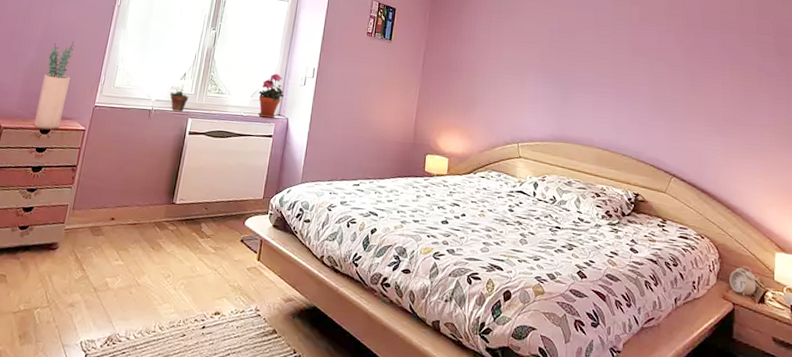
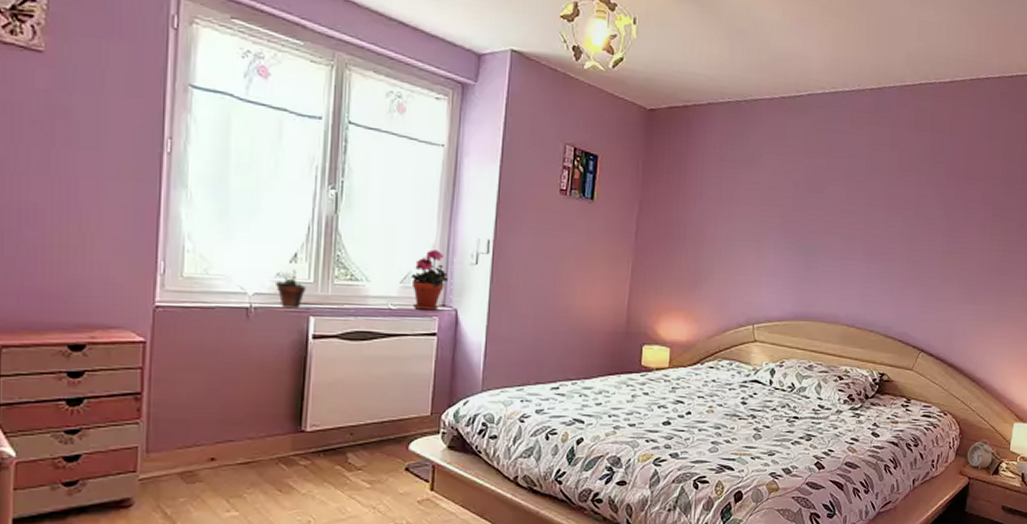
vase: present [34,41,75,130] -> none [56,210,105,345]

